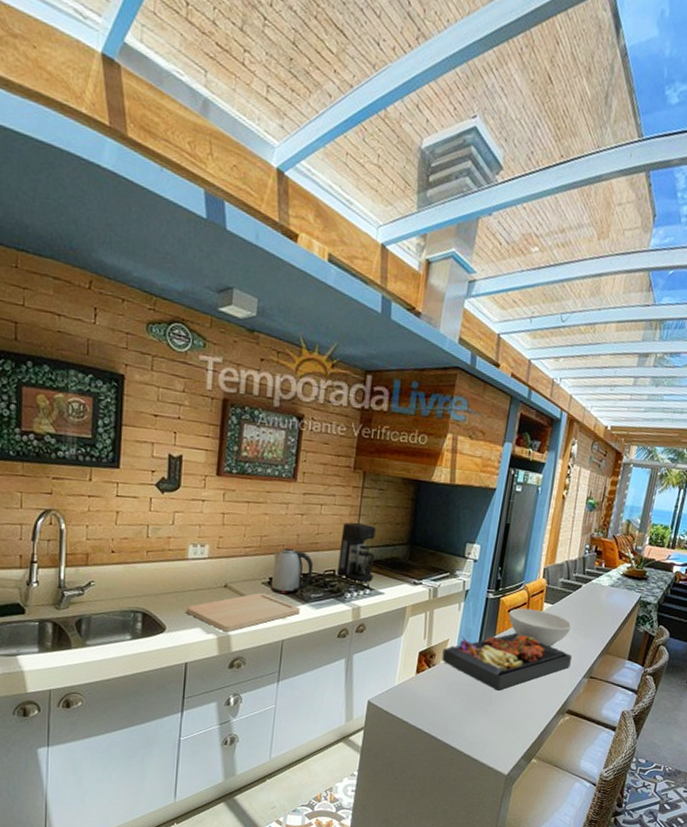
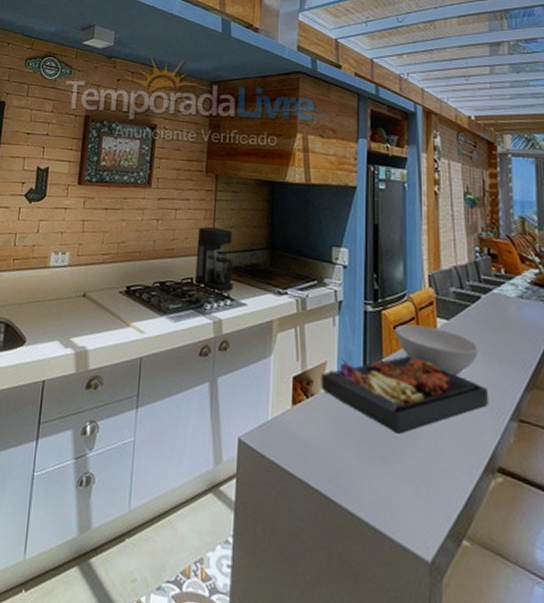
cutting board: present [186,592,300,632] -> none [46,302,158,347]
kettle: present [270,548,314,595] -> none [128,254,171,306]

